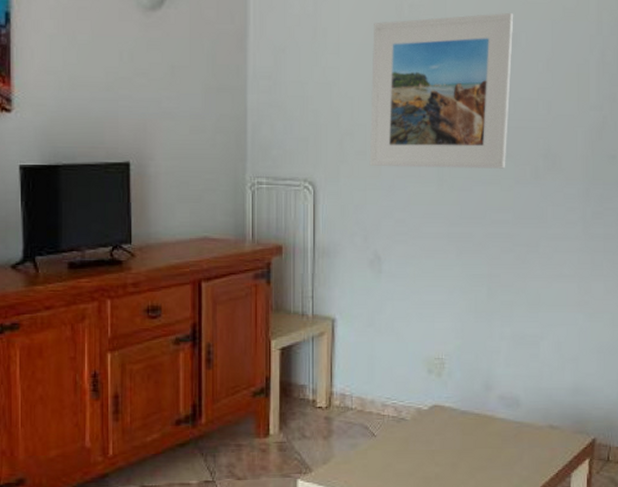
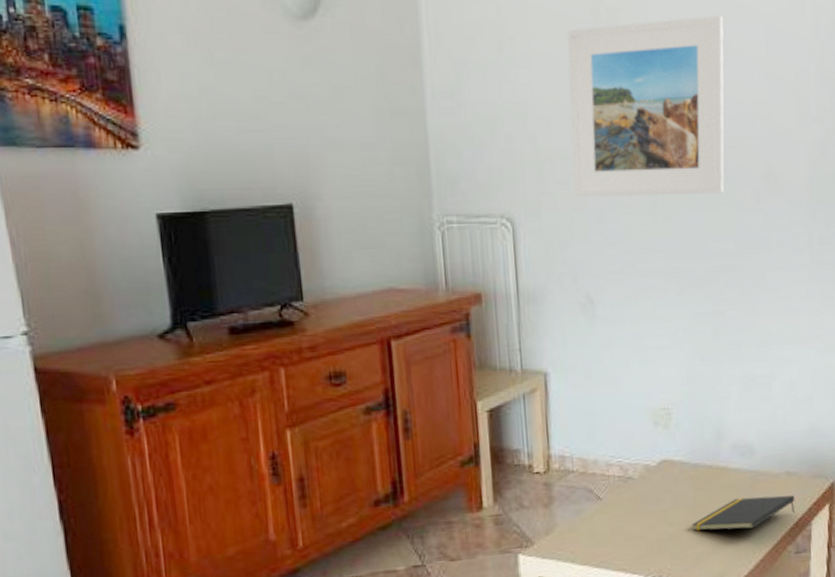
notepad: none [457,446,556,475] -> present [692,495,795,532]

